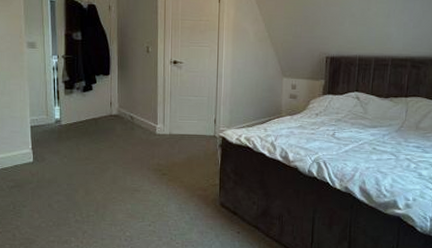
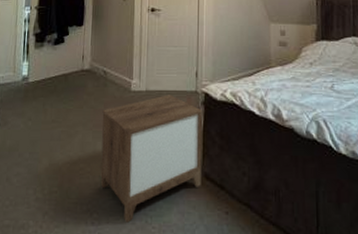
nightstand: none [131,138,219,239] -> present [100,95,202,223]

